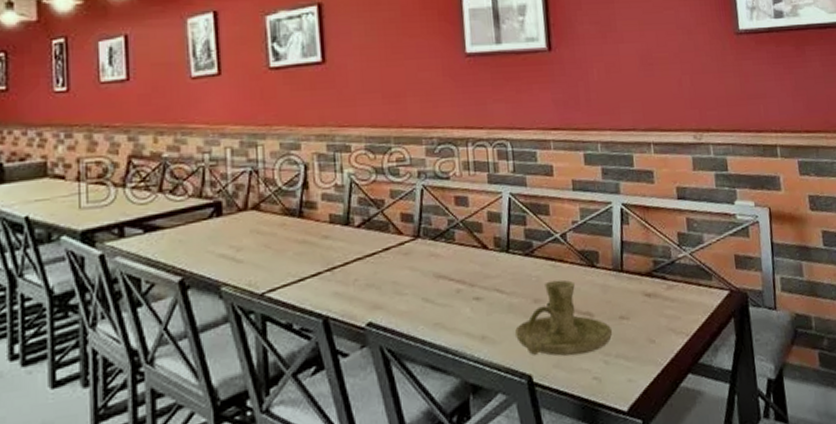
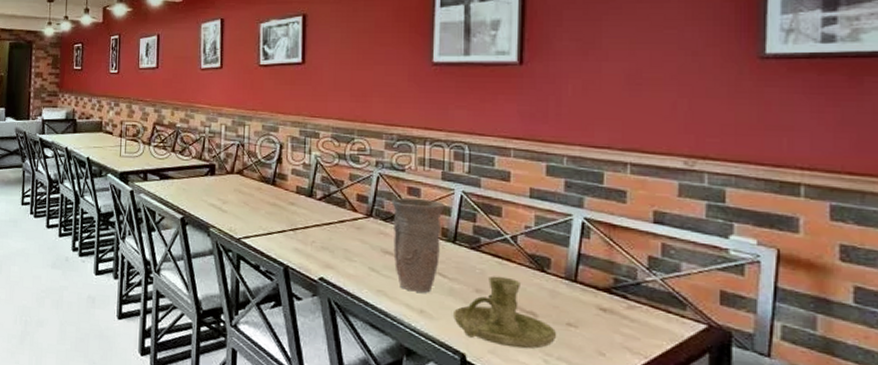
vase: none [439,207,495,317] -> present [392,197,445,293]

